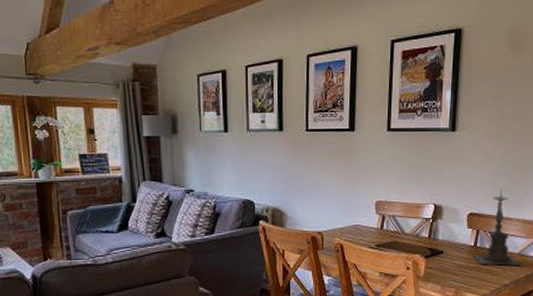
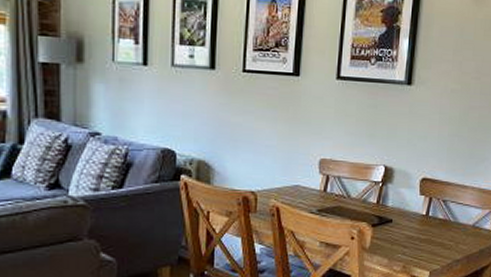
candle holder: present [472,188,522,266] -> none [423,152,475,240]

